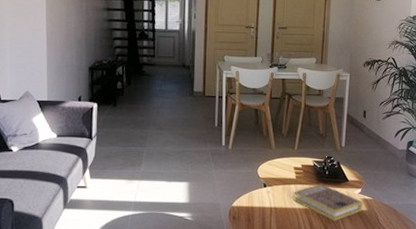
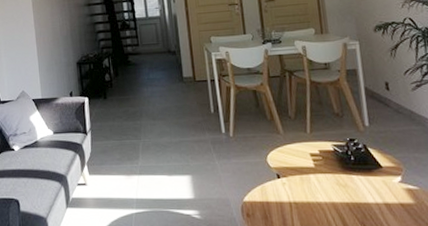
book: present [293,184,363,221] -> none [315,172,409,217]

